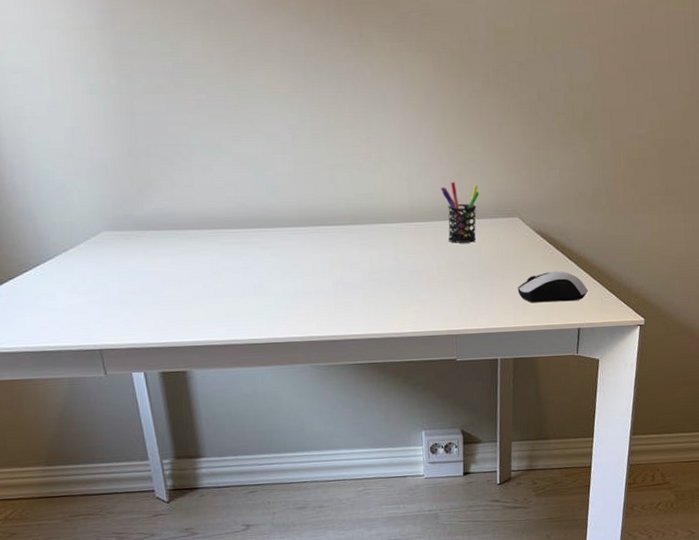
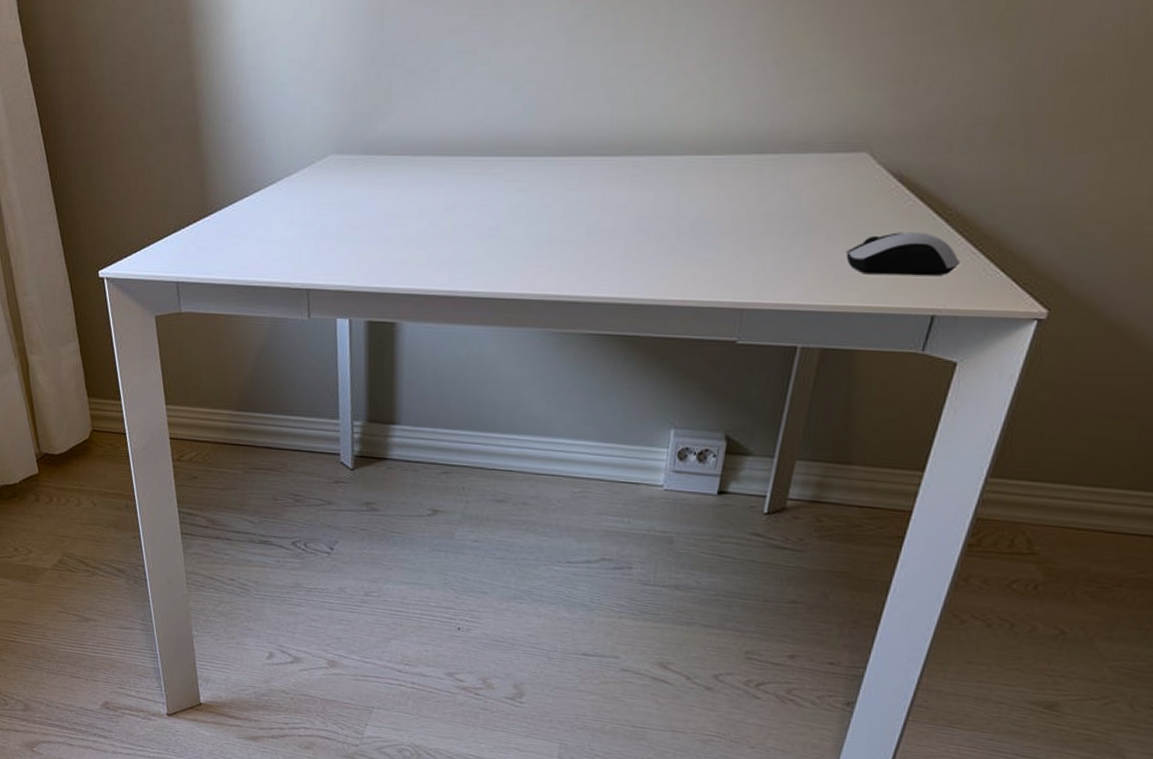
pen holder: present [441,181,480,243] -> none [756,100,815,186]

